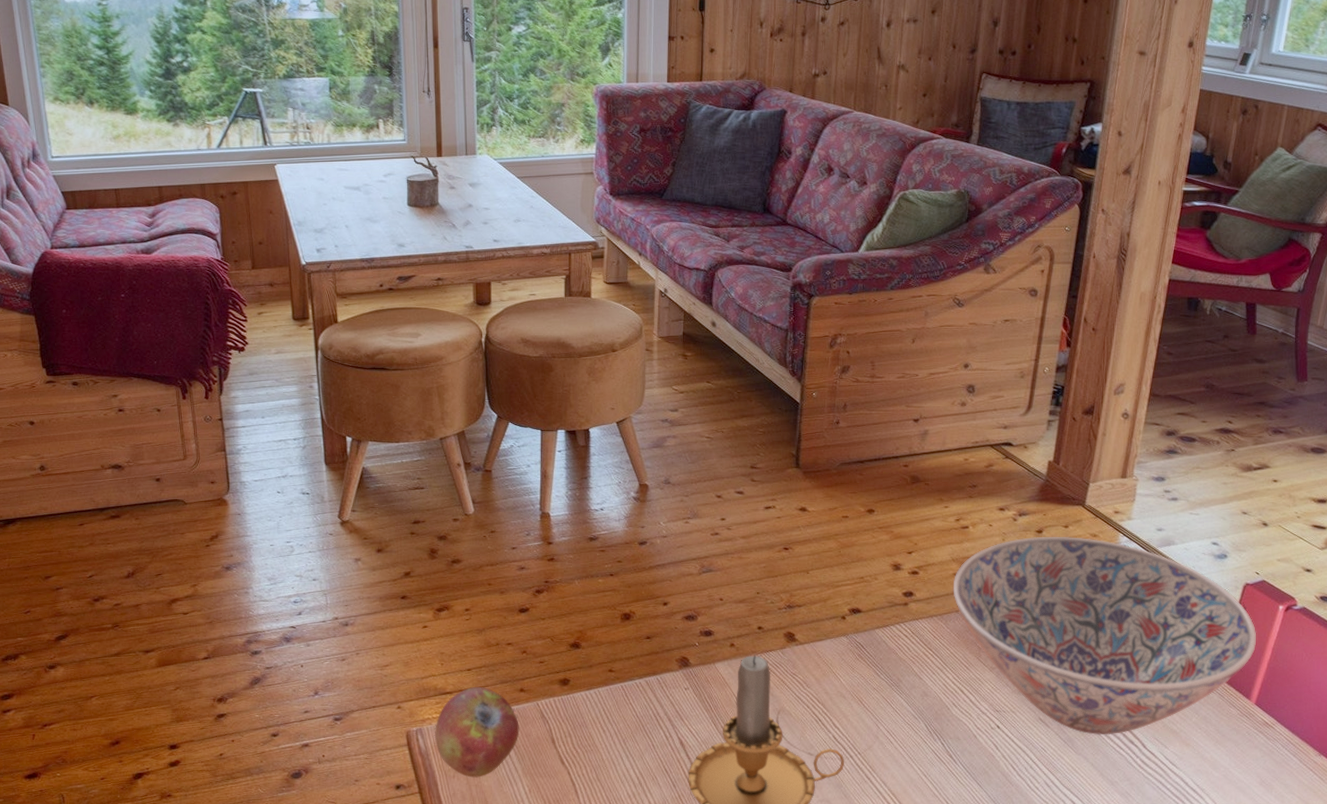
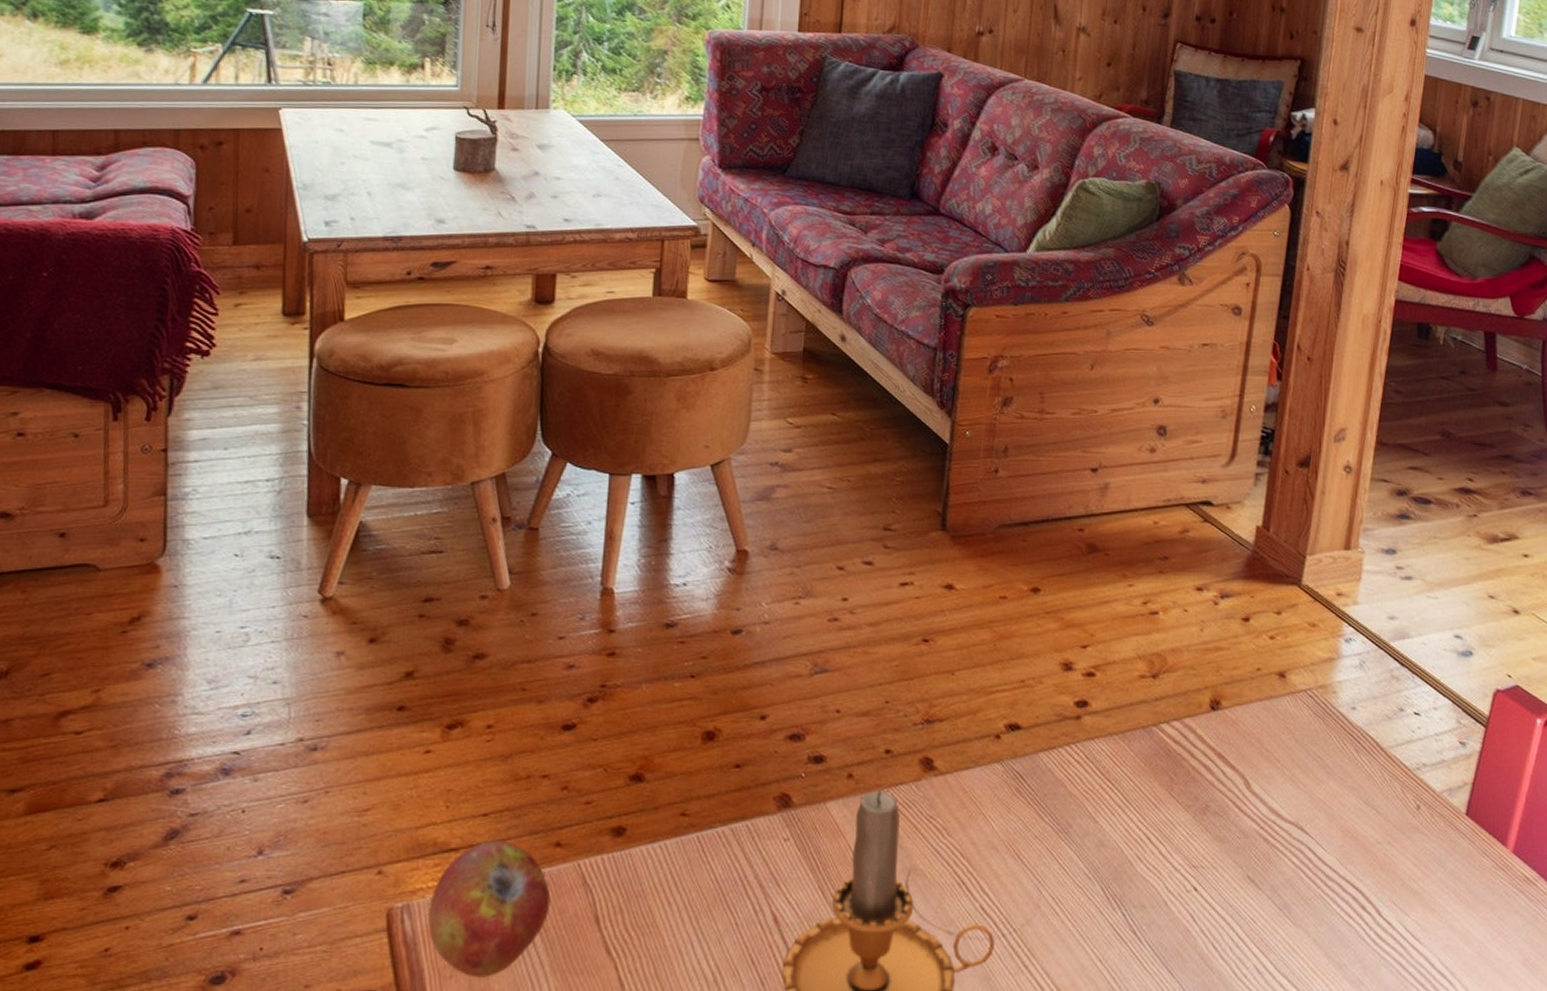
bowl: present [953,537,1256,735] -> none [1138,626,1511,899]

